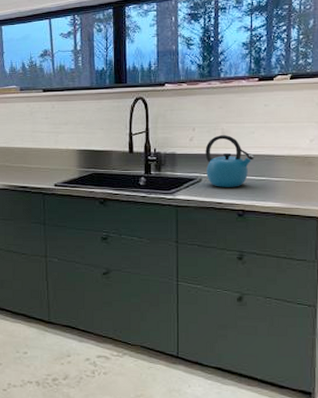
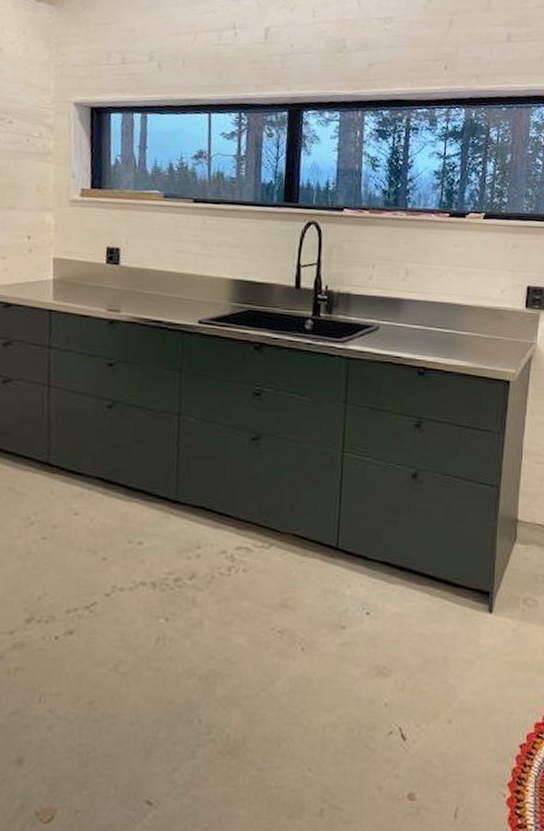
kettle: present [205,135,255,187] -> none [385,276,441,340]

